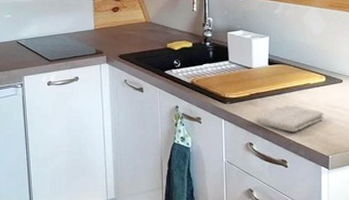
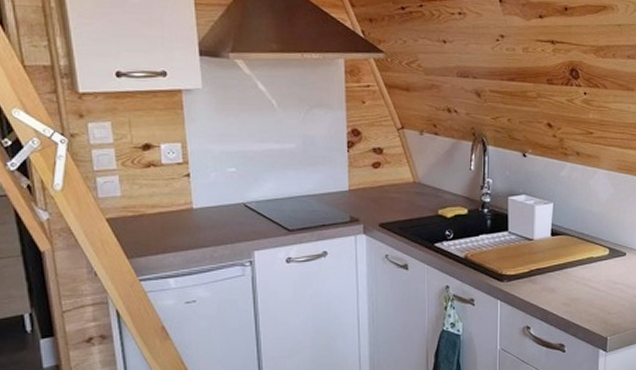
washcloth: present [256,105,324,132] -> none [535,282,605,312]

